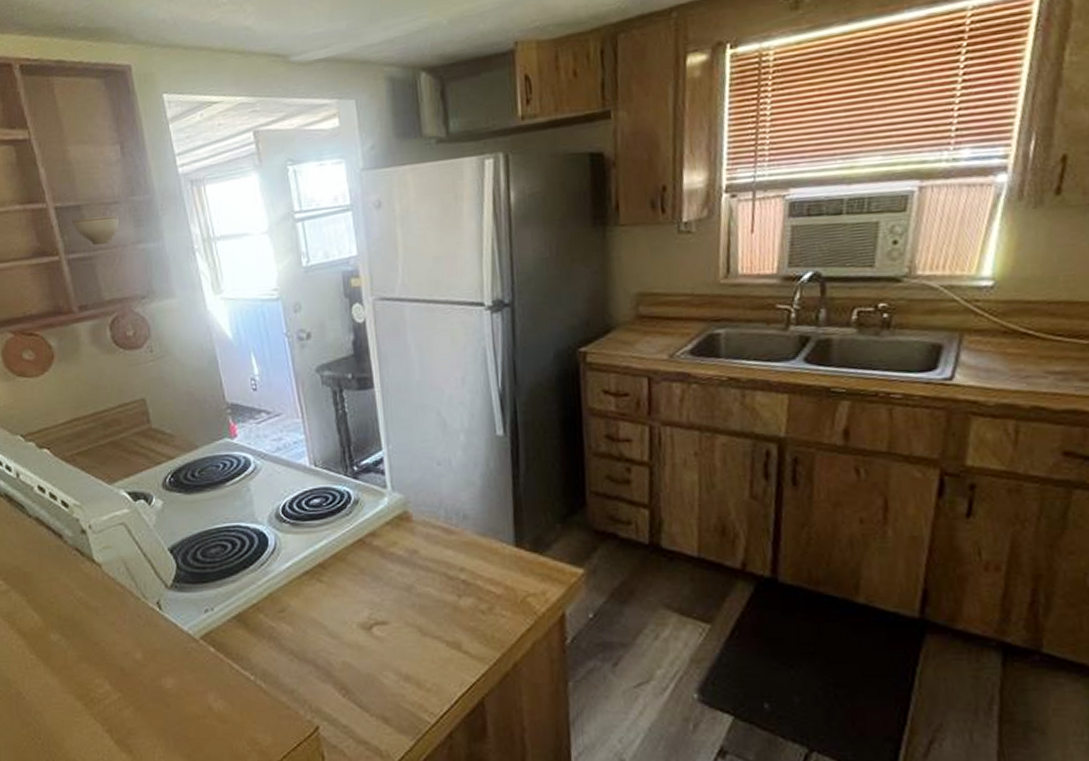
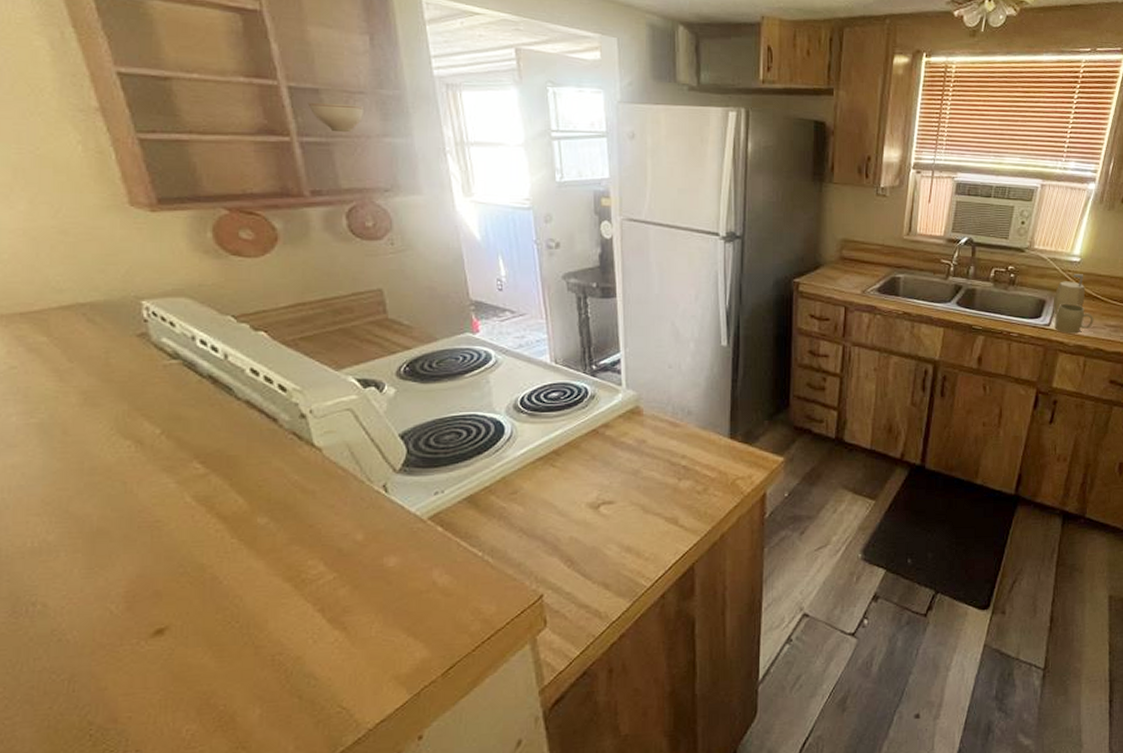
soap dispenser: none [954,303,1007,364] -> present [1053,274,1086,315]
mug: none [959,345,1027,391] -> present [1054,303,1094,335]

